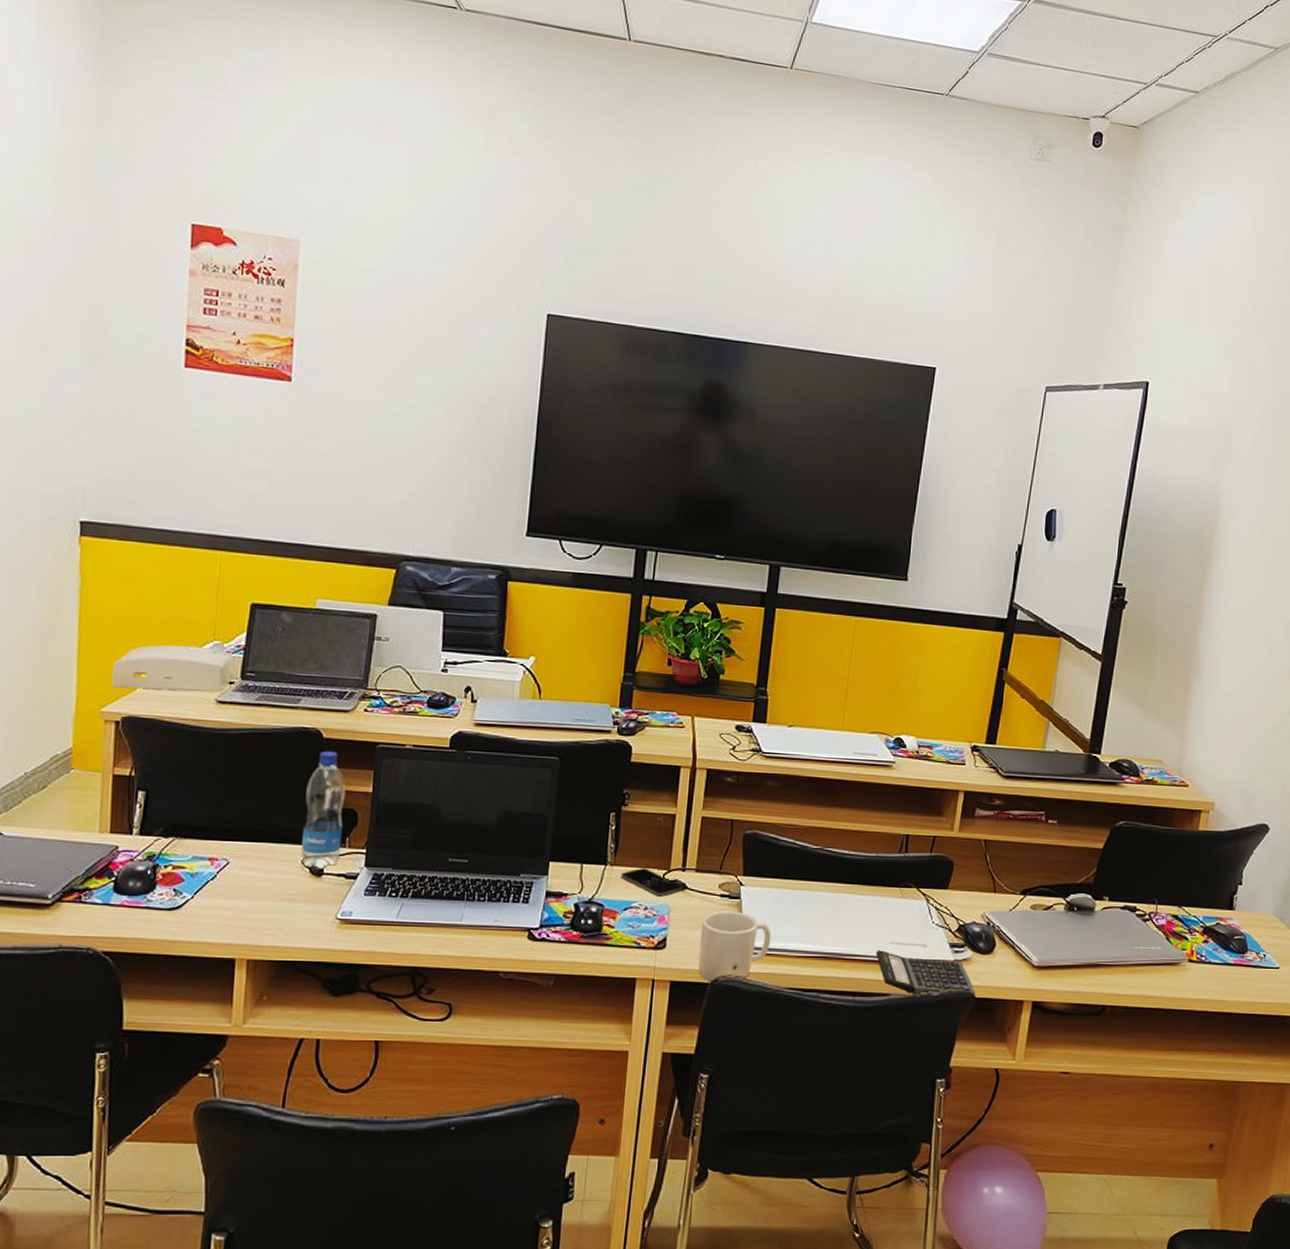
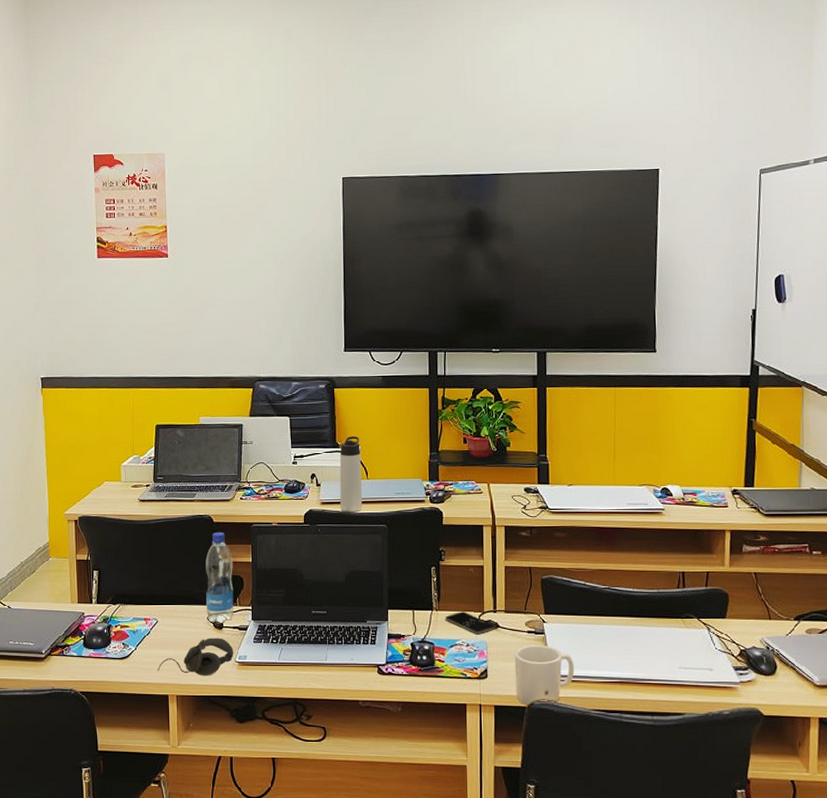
tissue dispenser: present [111,645,235,692] -> none [69,460,149,496]
headphones: none [222,887,335,936] -> present [157,638,234,676]
thermos bottle: none [500,643,536,740] -> present [339,435,363,513]
calculator: present [876,950,976,996] -> none [668,674,764,714]

